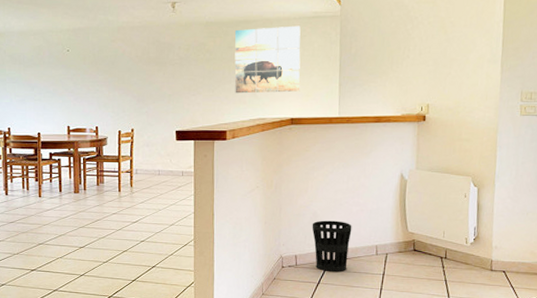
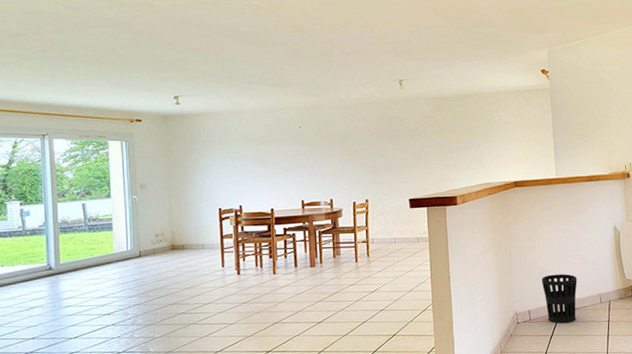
wall art: present [234,25,301,94] -> none [458,98,521,161]

